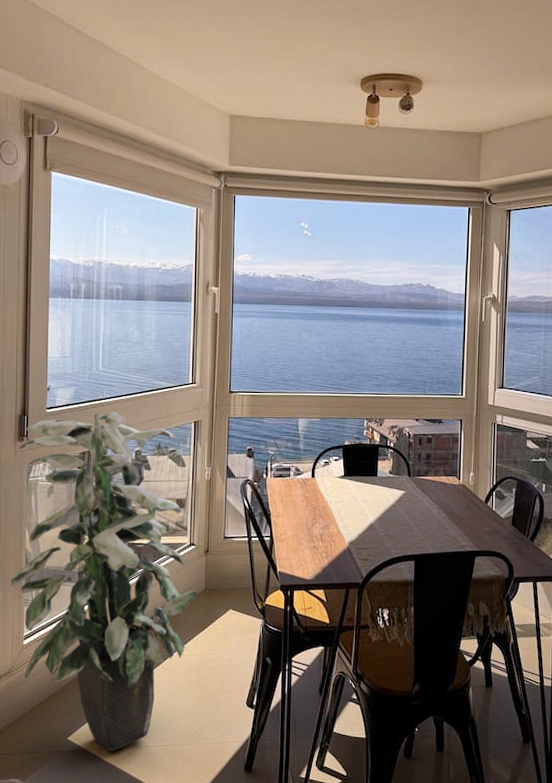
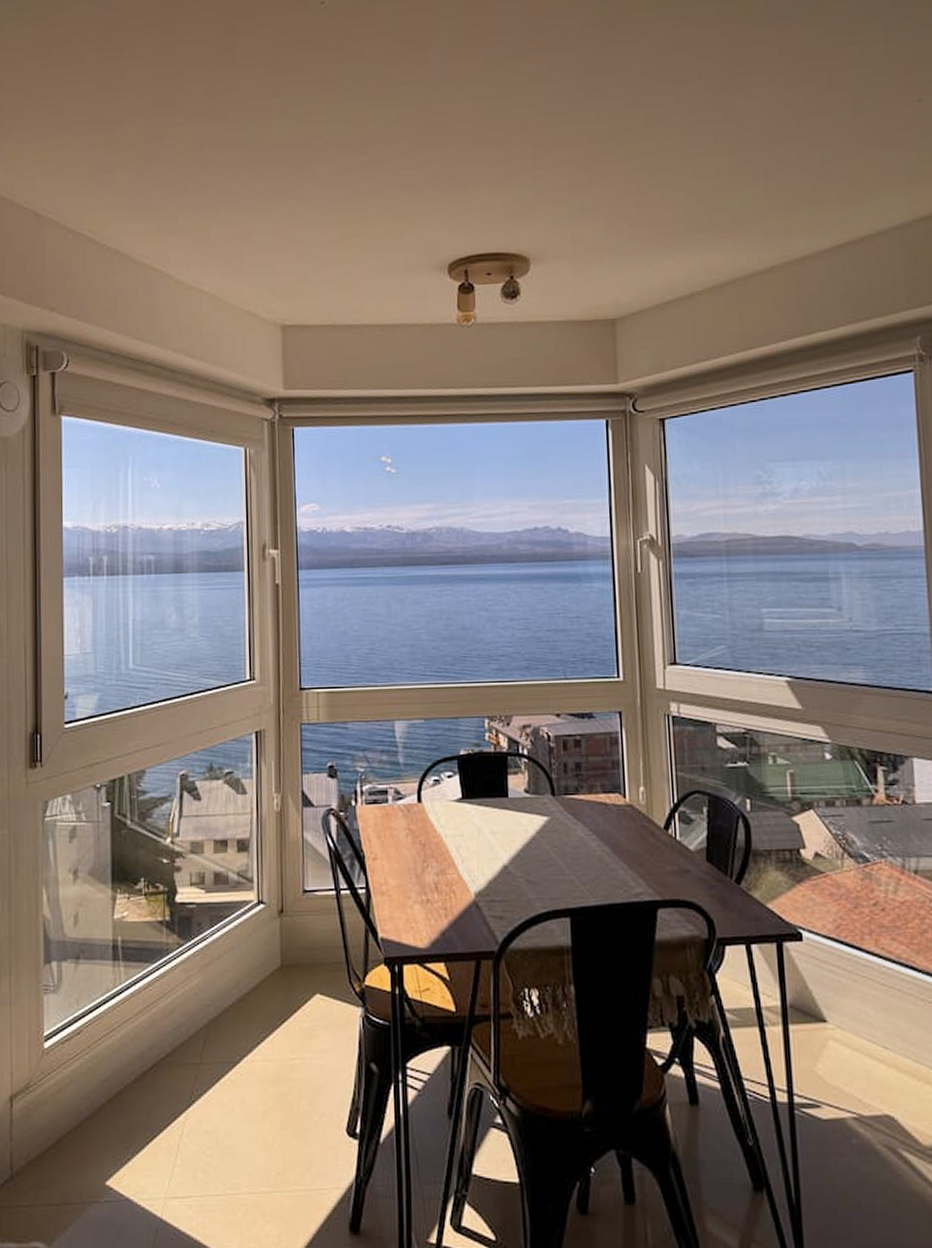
indoor plant: present [10,411,199,751] -> none [25,723,273,1202]

